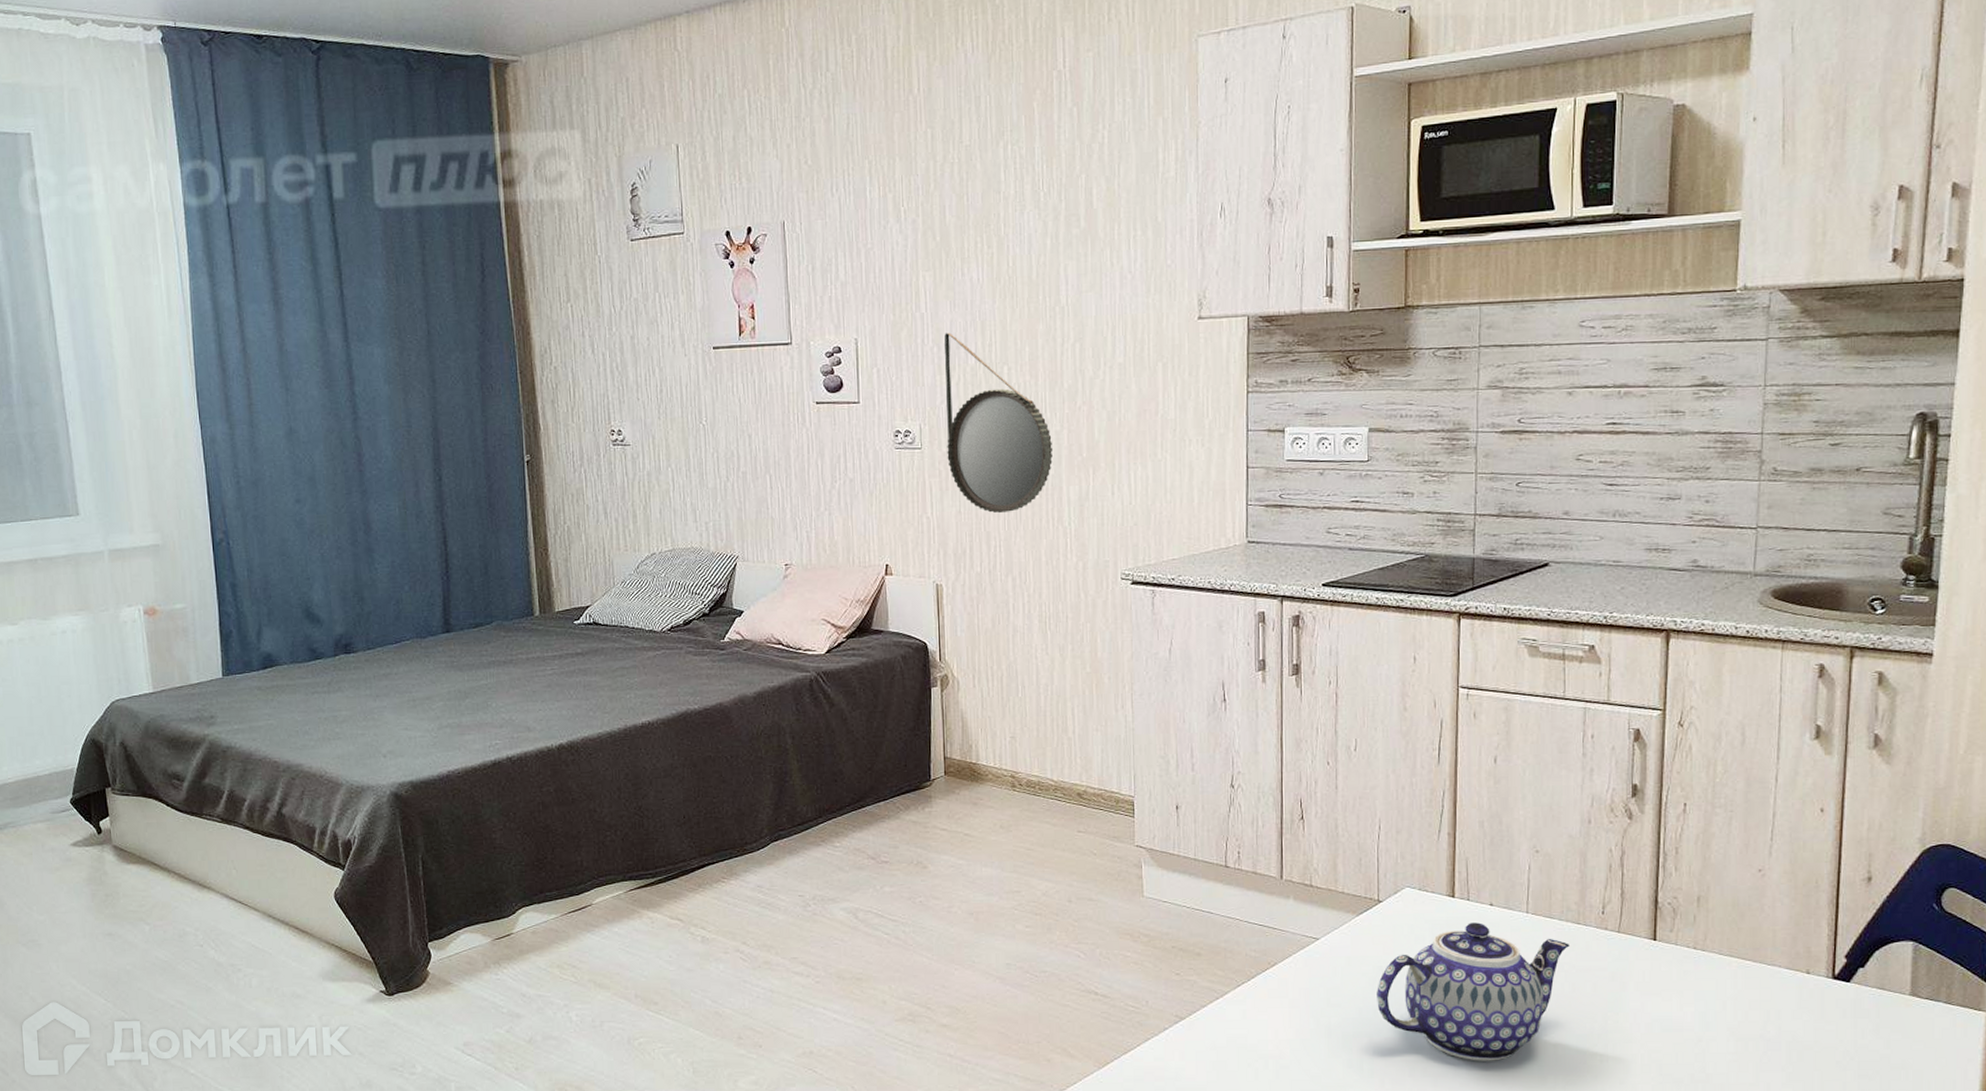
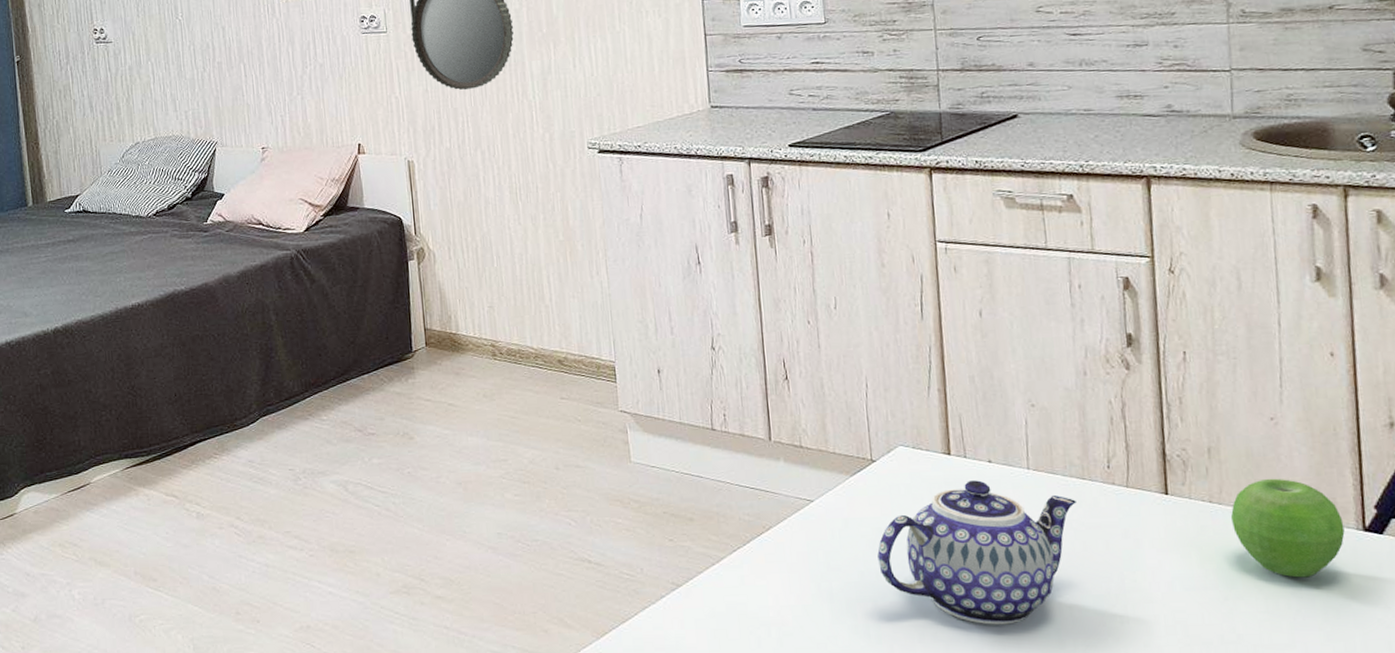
fruit: none [1712,927,1815,1022] -> present [1230,478,1345,578]

